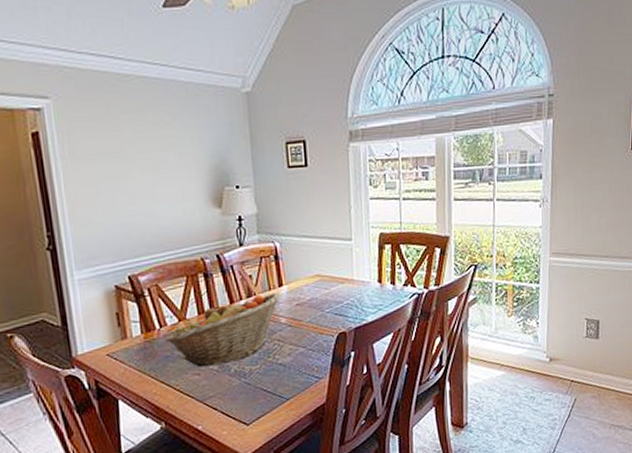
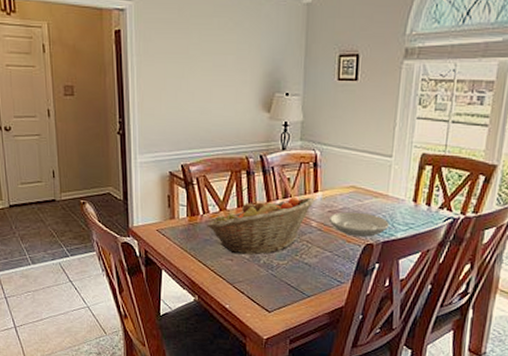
plate: none [297,300,359,327] -> present [328,211,389,237]

